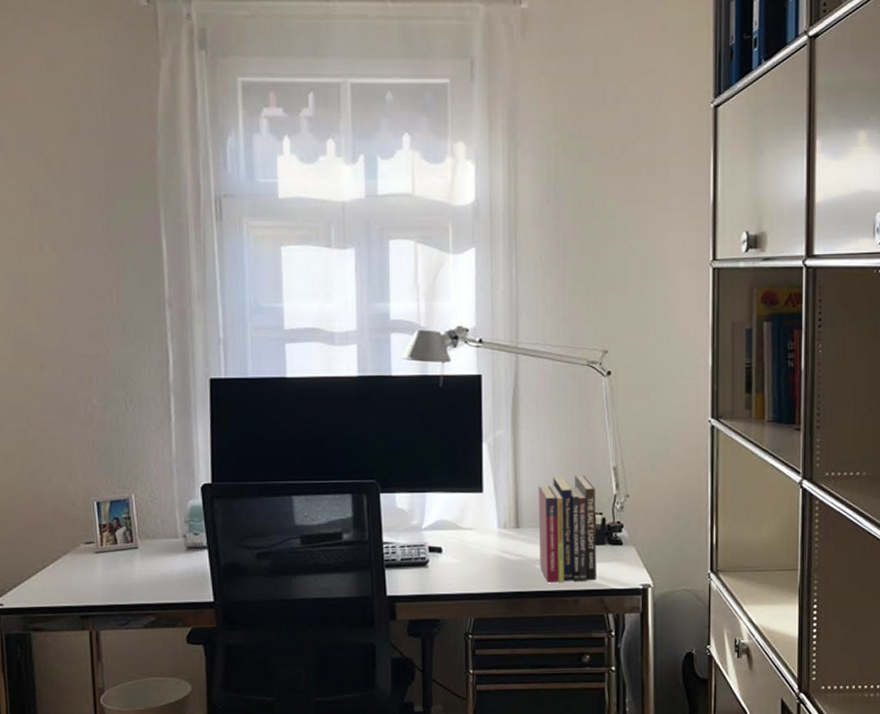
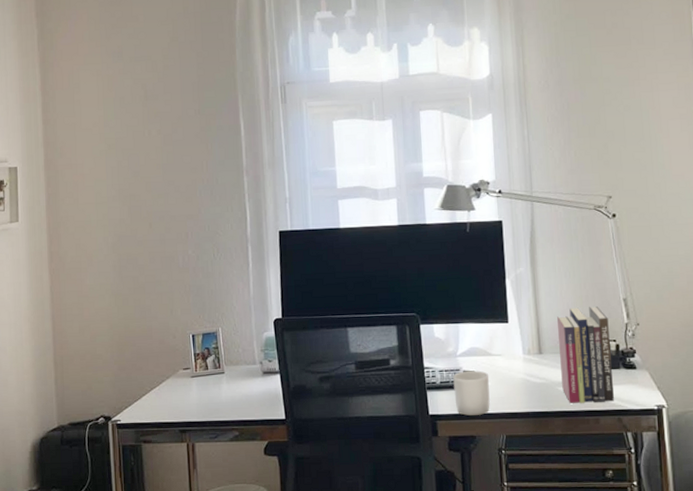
mug: none [416,546,458,598] -> present [453,370,490,416]

